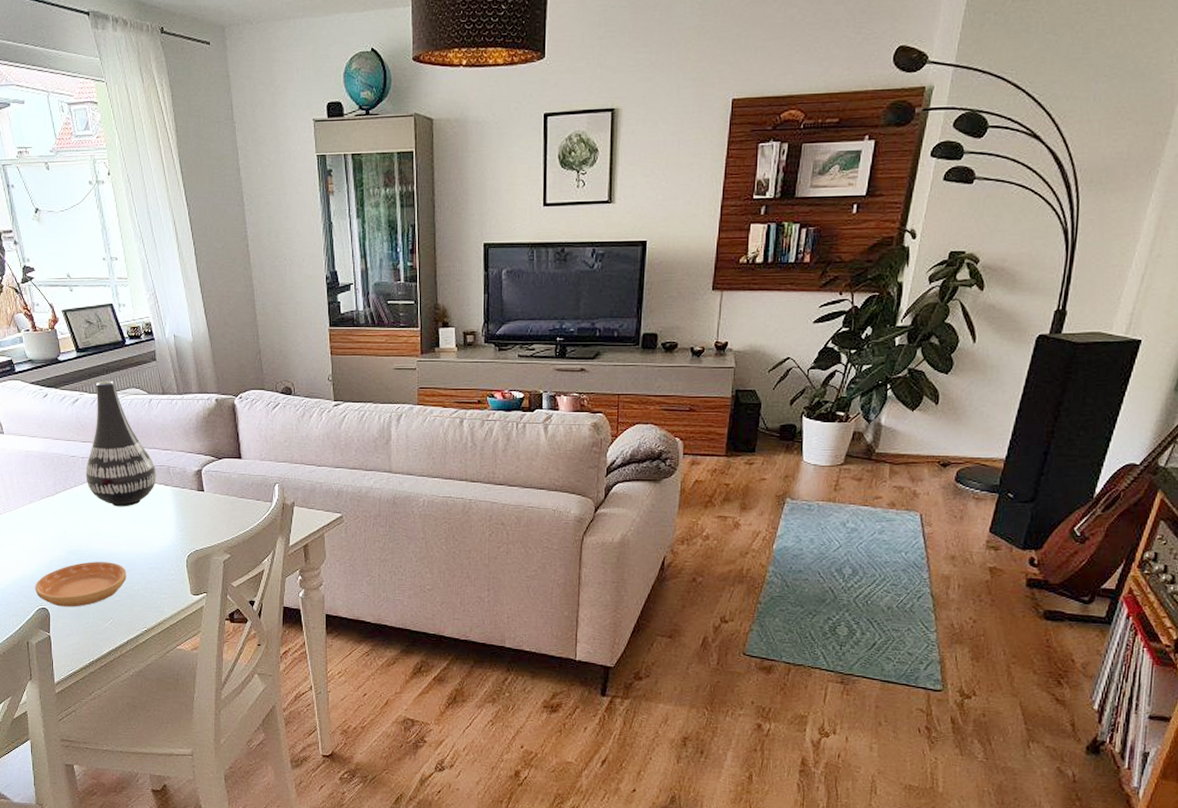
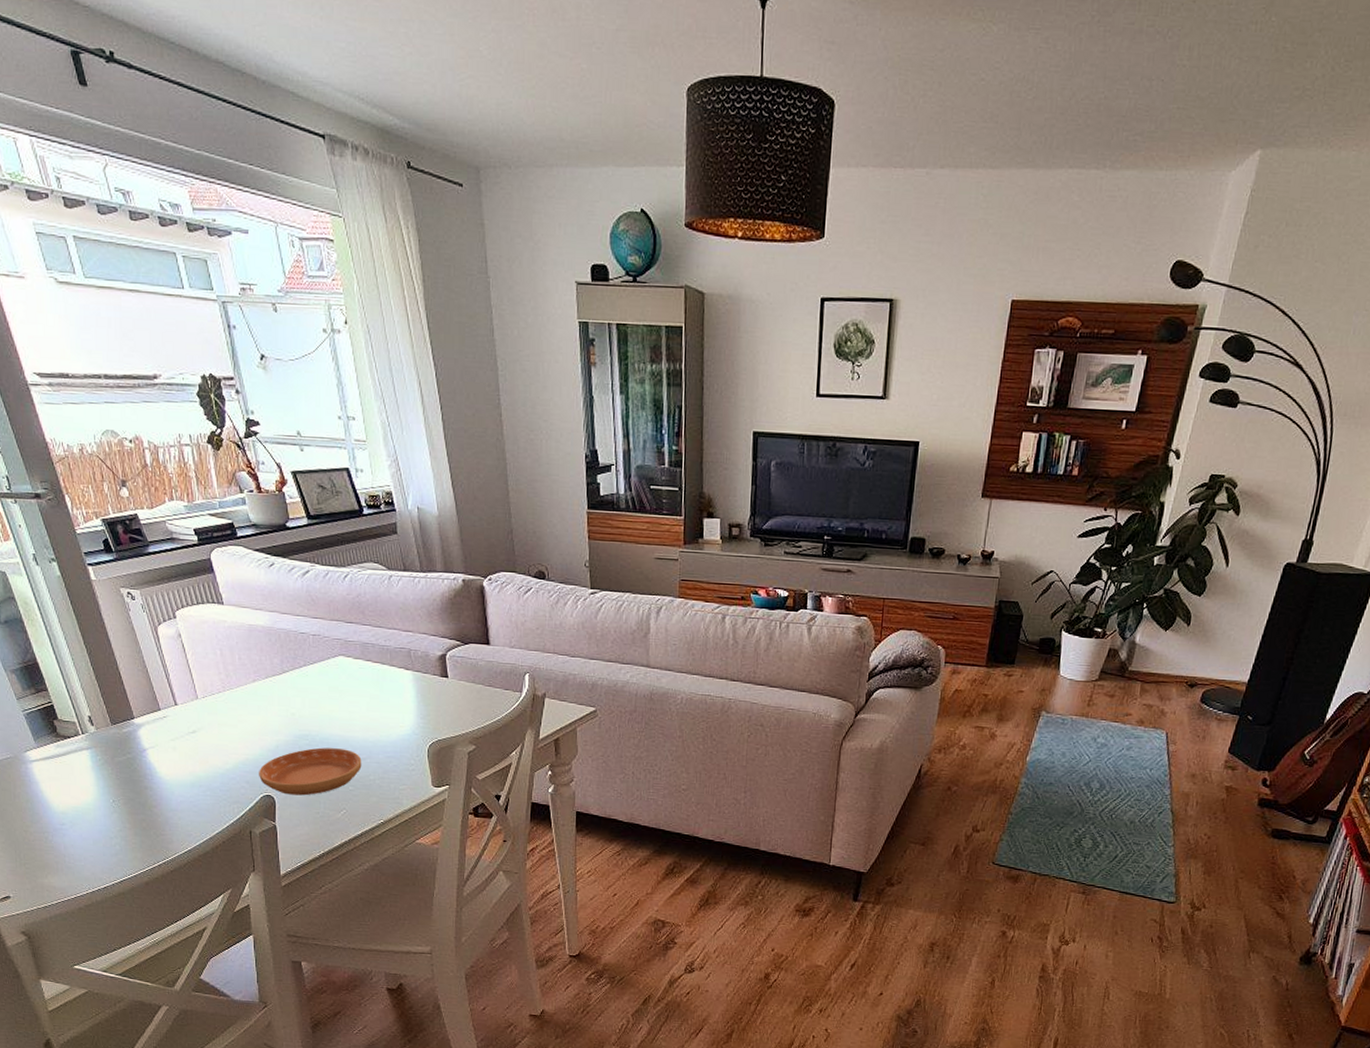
vase: present [85,380,157,507] -> none [316,552,396,691]

